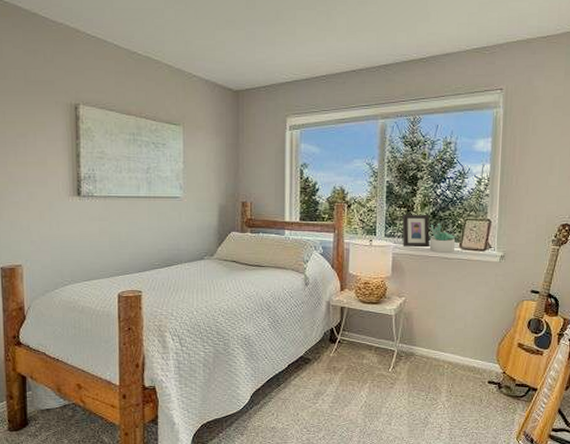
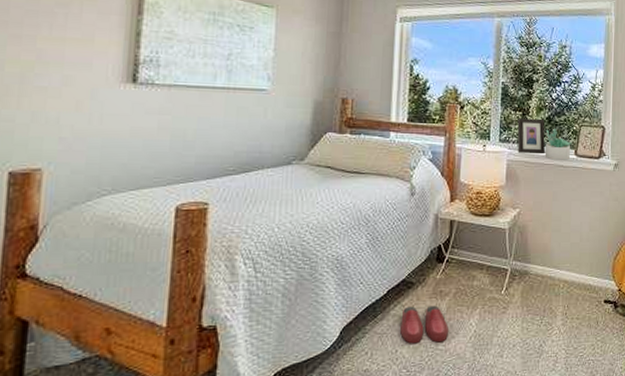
slippers: none [300,378,342,409] -> present [400,305,448,344]

